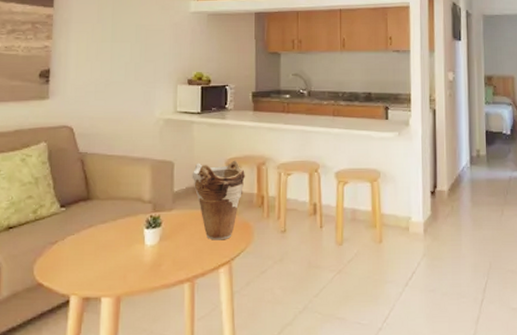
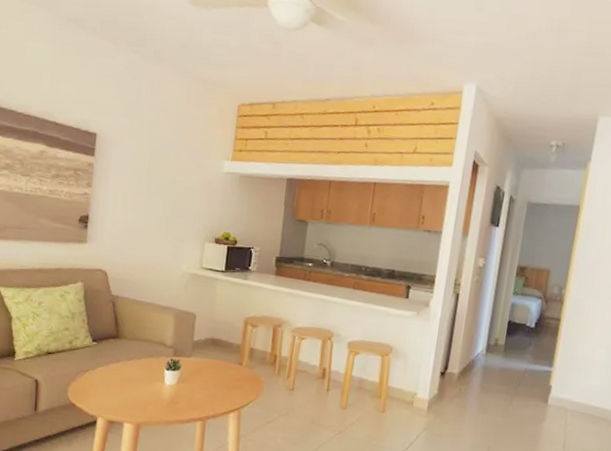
vase: present [192,160,246,241] -> none [211,317,262,390]

